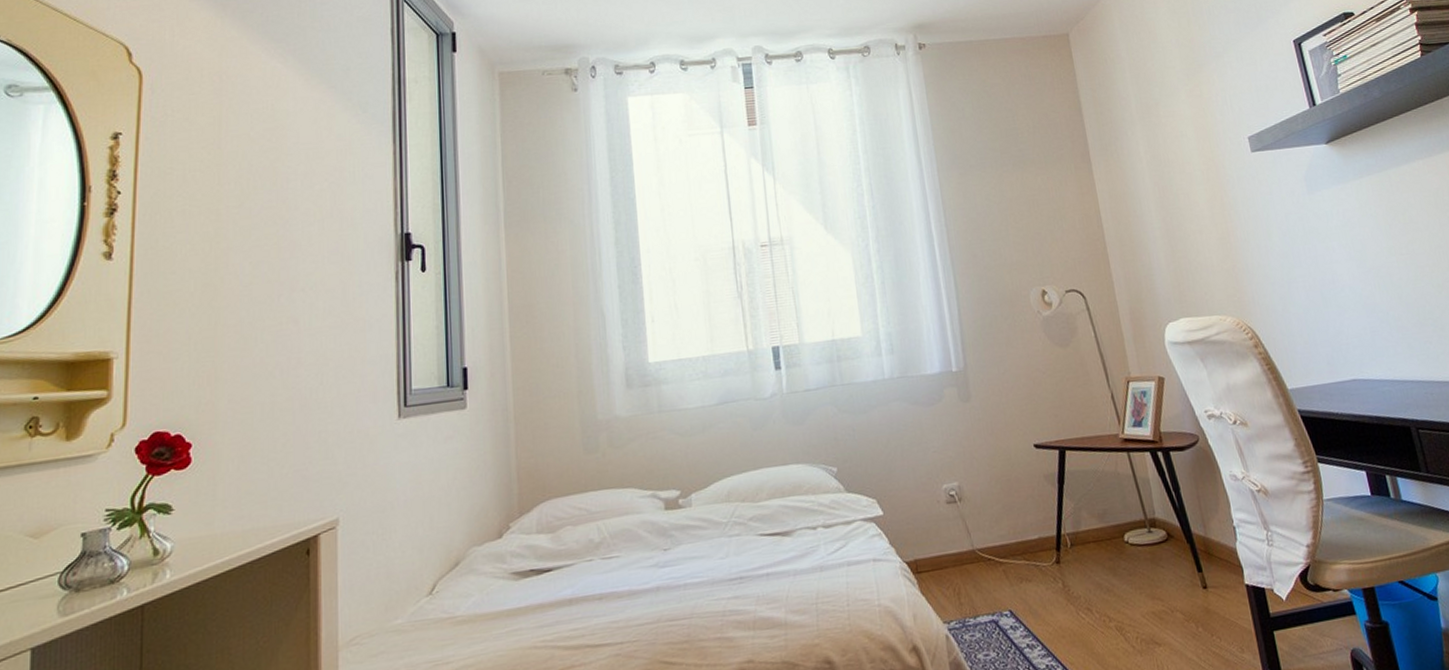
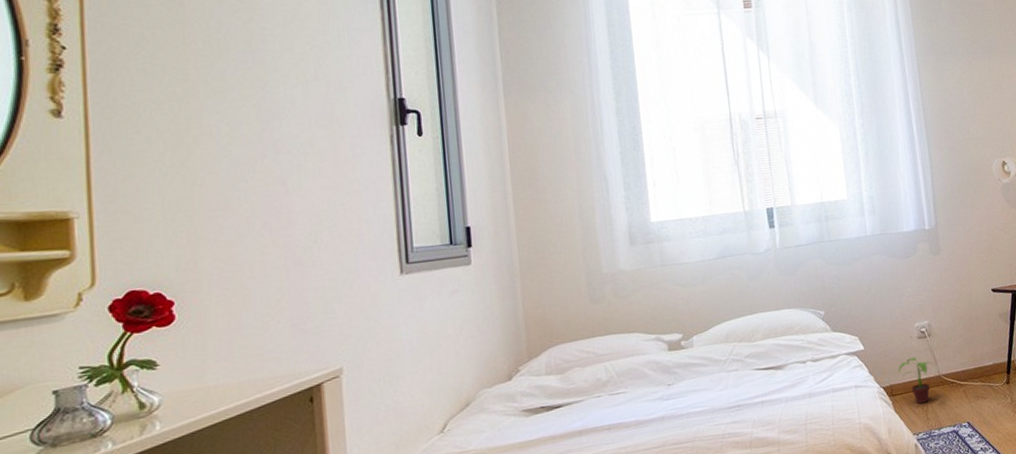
potted plant: none [923,526,967,586] -> present [898,357,934,405]

